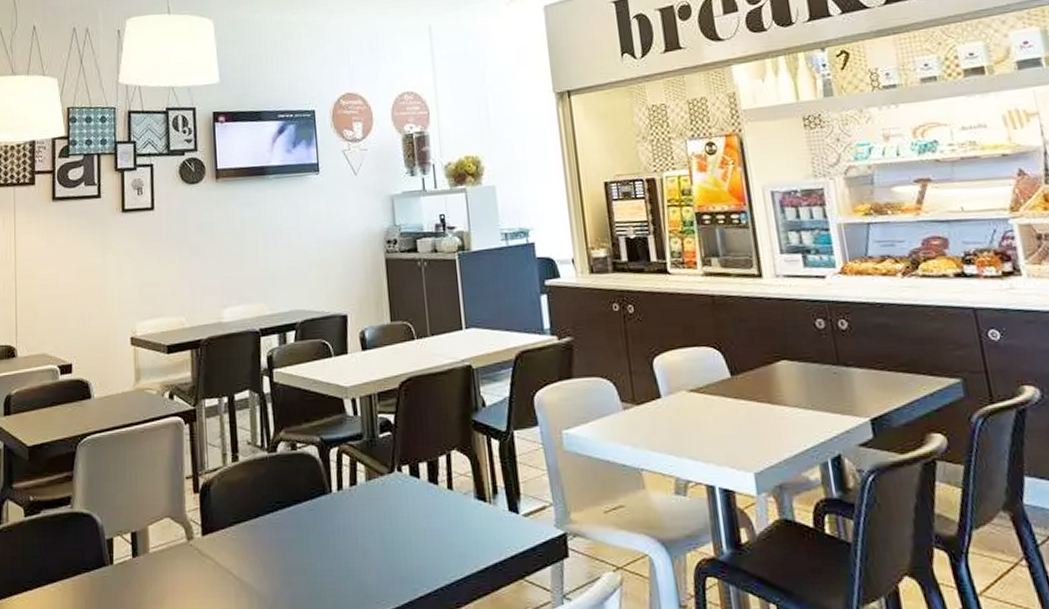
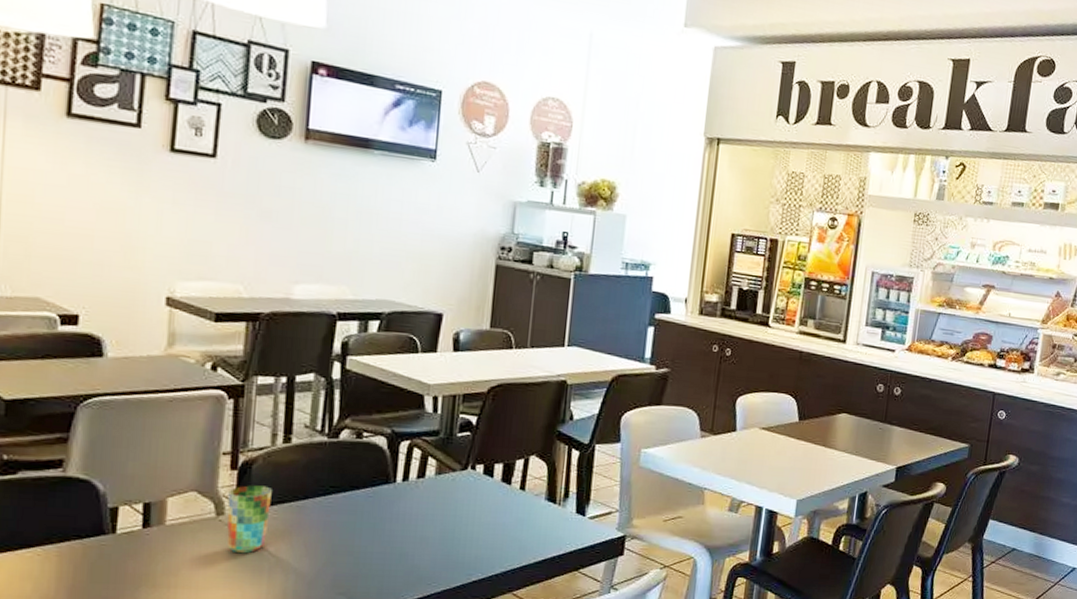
cup: none [194,507,230,579] -> present [226,485,272,554]

